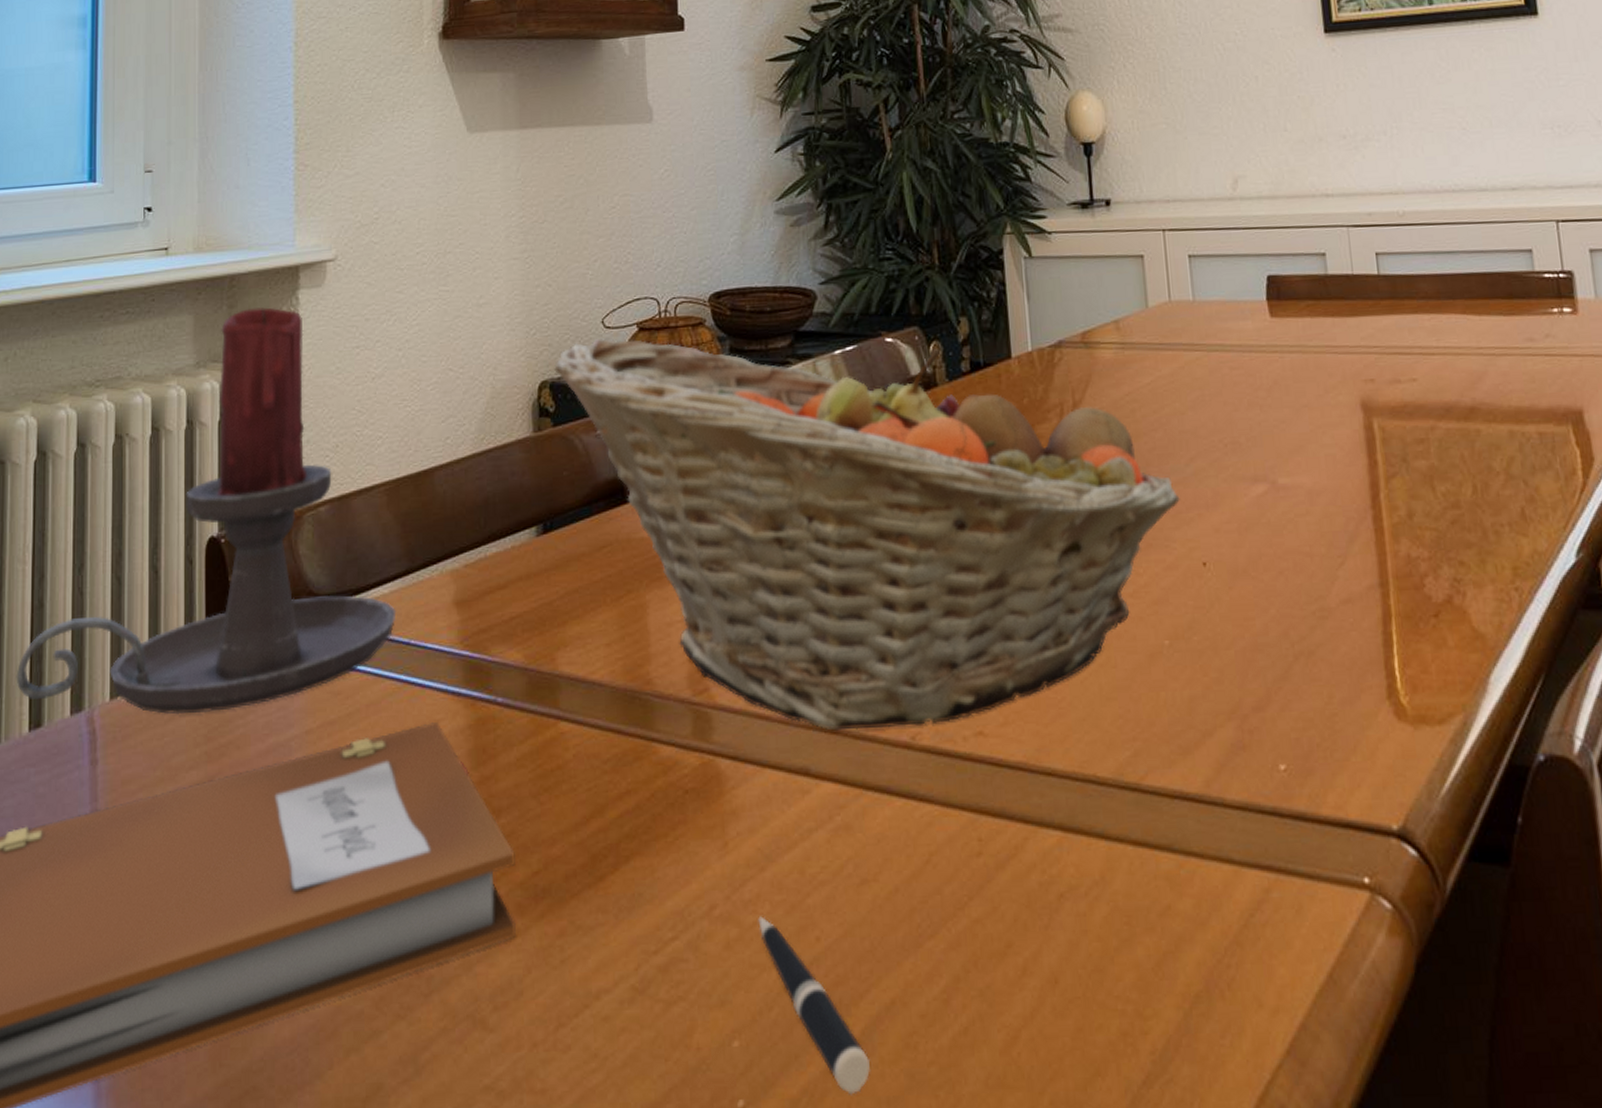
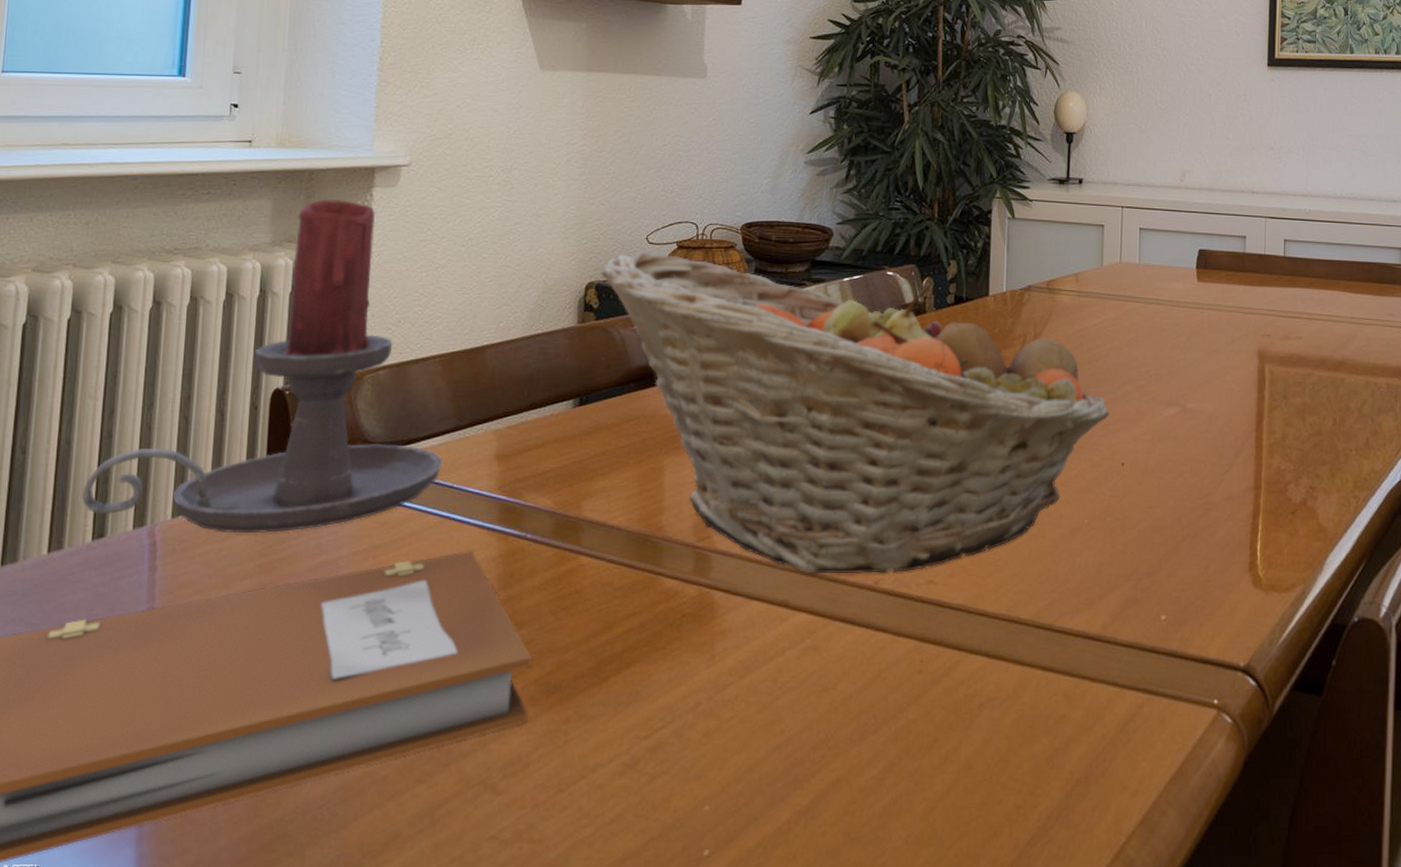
pen: present [758,916,870,1095] -> none [734,713,815,848]

